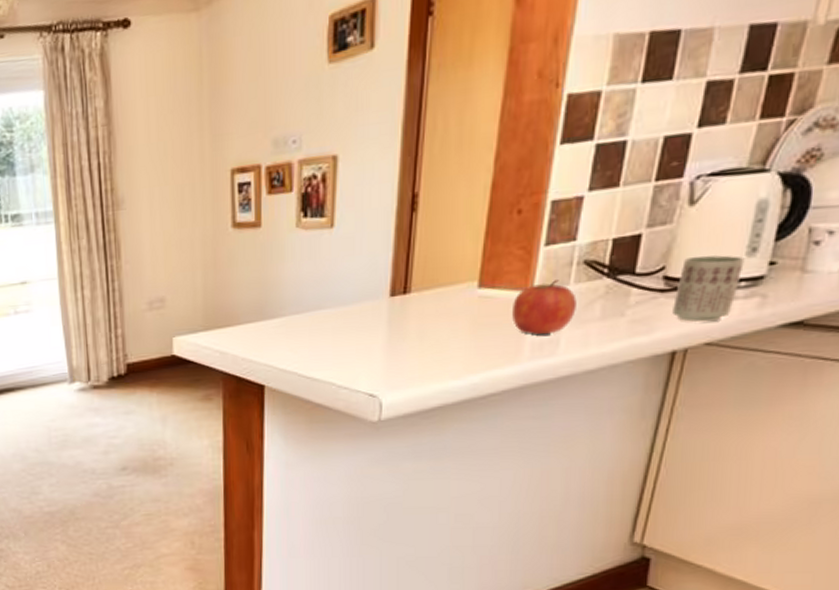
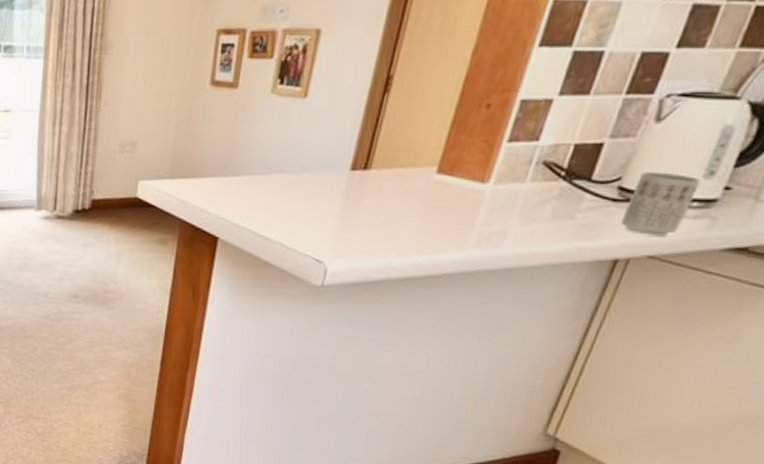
fruit: present [511,280,577,335] -> none [464,176,530,227]

